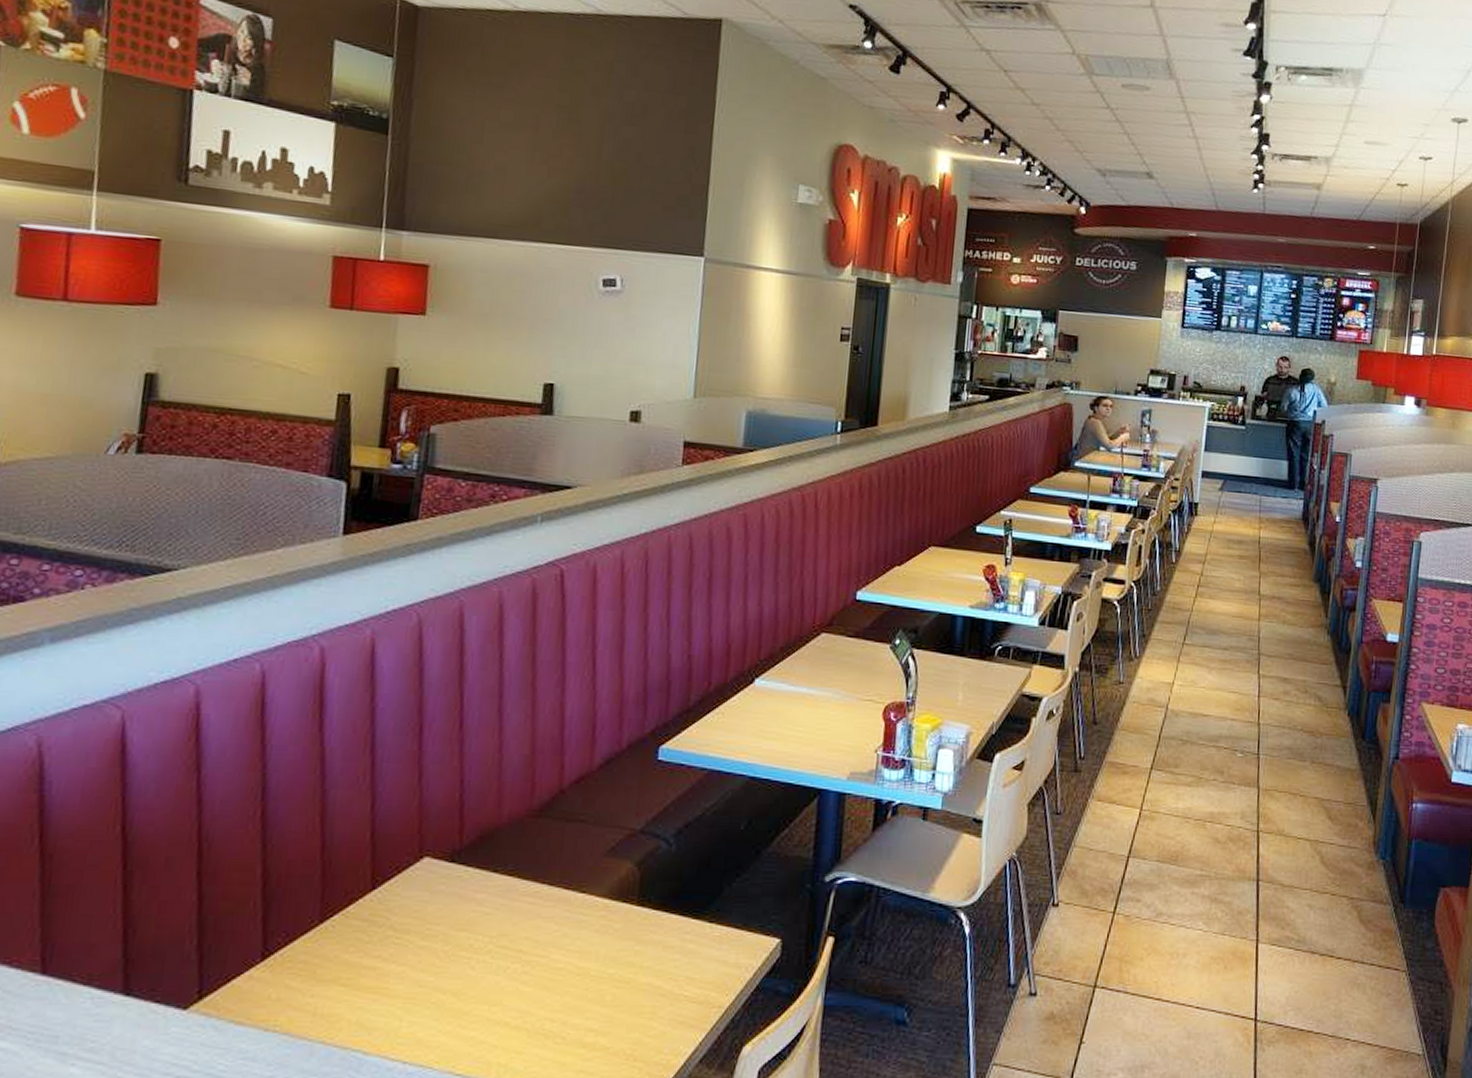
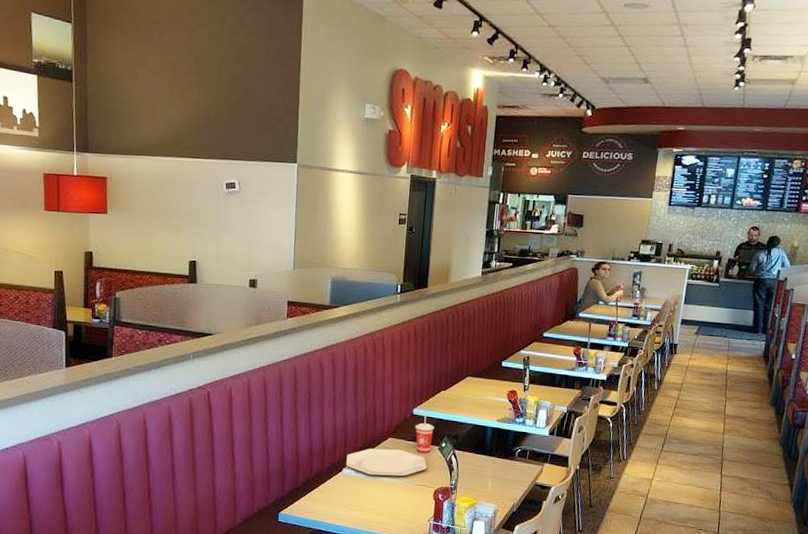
plate: none [760,648,875,689] -> present [346,448,428,477]
beverage cup: none [855,593,885,655] -> present [413,410,434,454]

